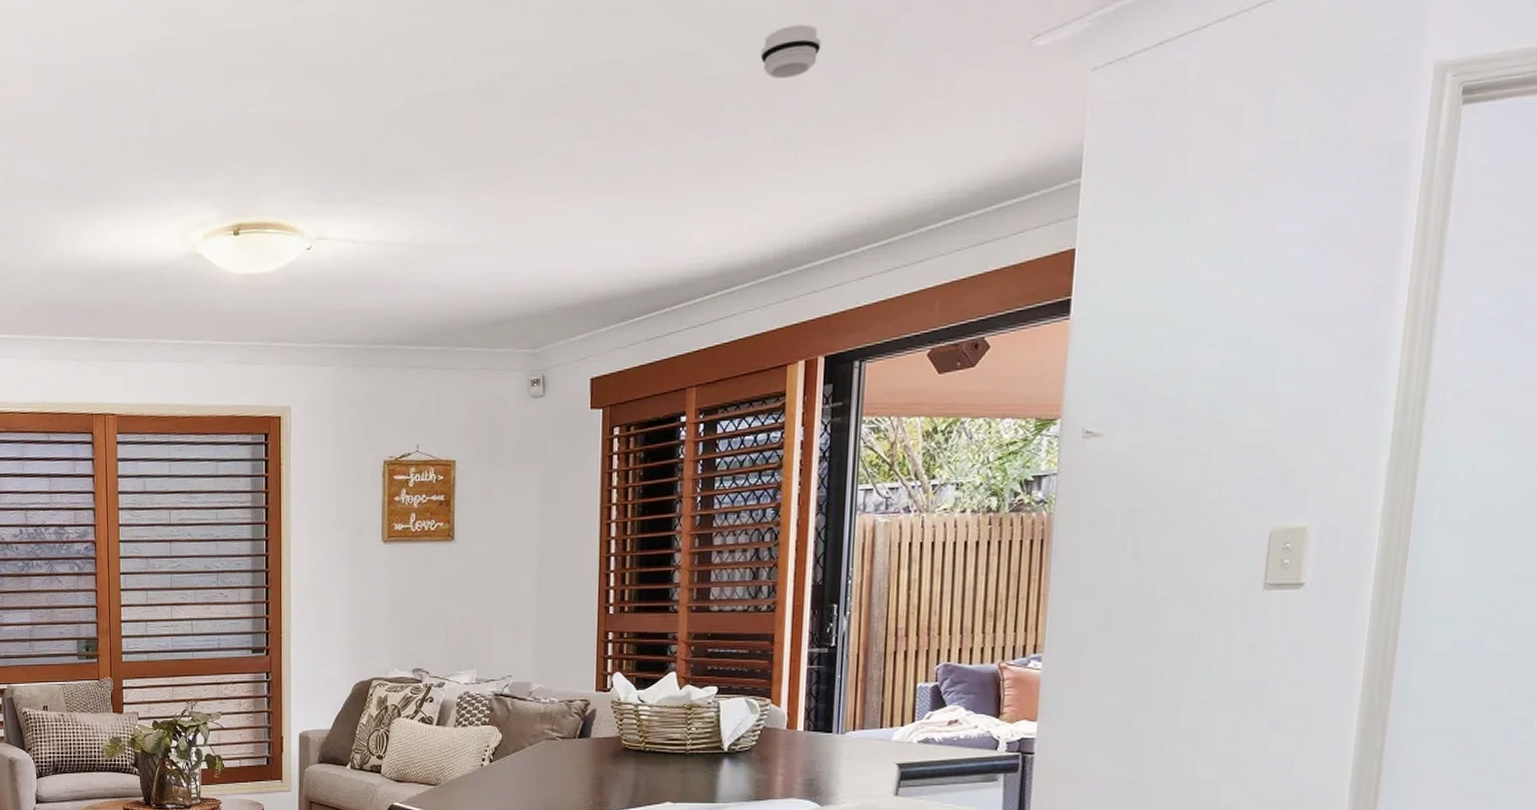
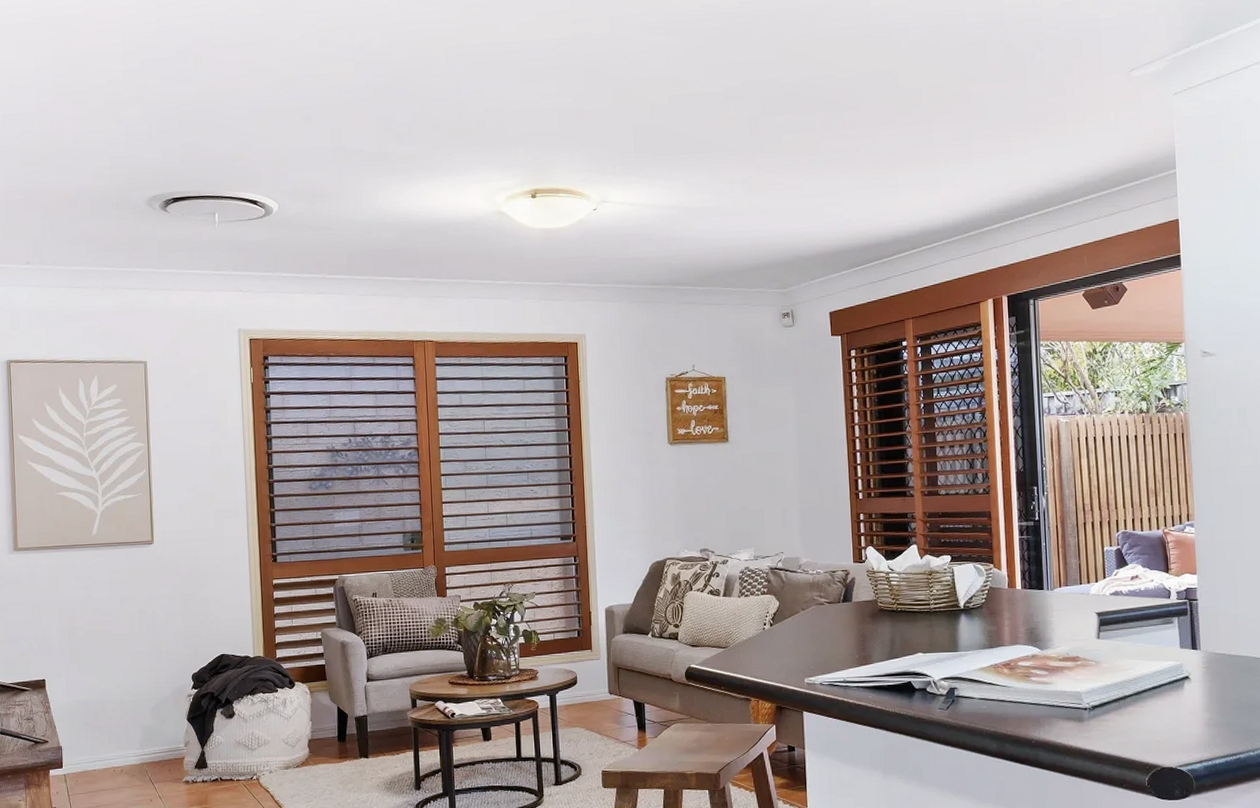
smoke detector: present [760,24,821,79] -> none [937,54,981,93]

